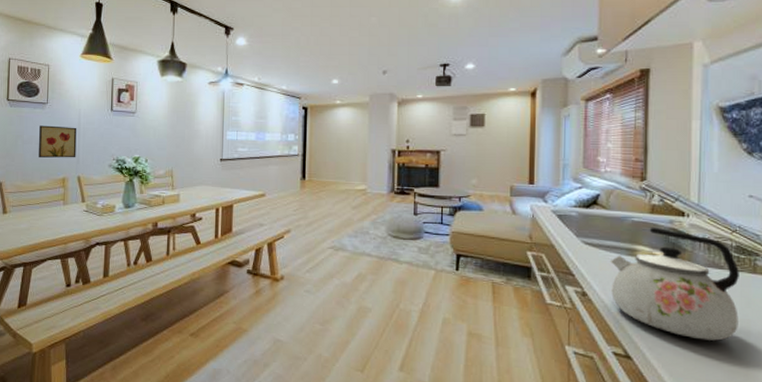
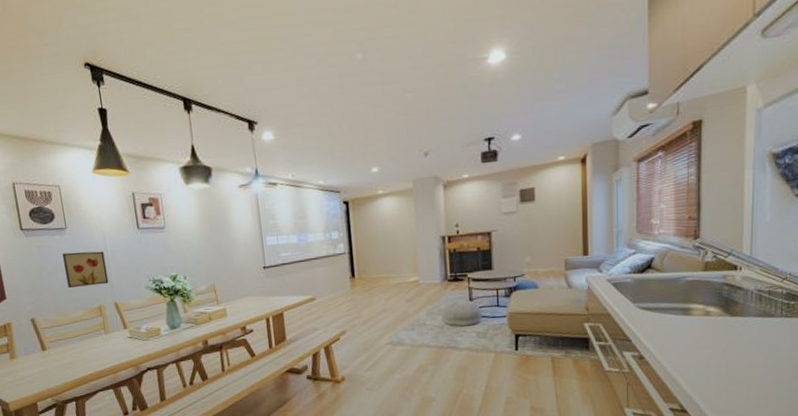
kettle: present [611,227,739,341] -> none [666,284,789,387]

